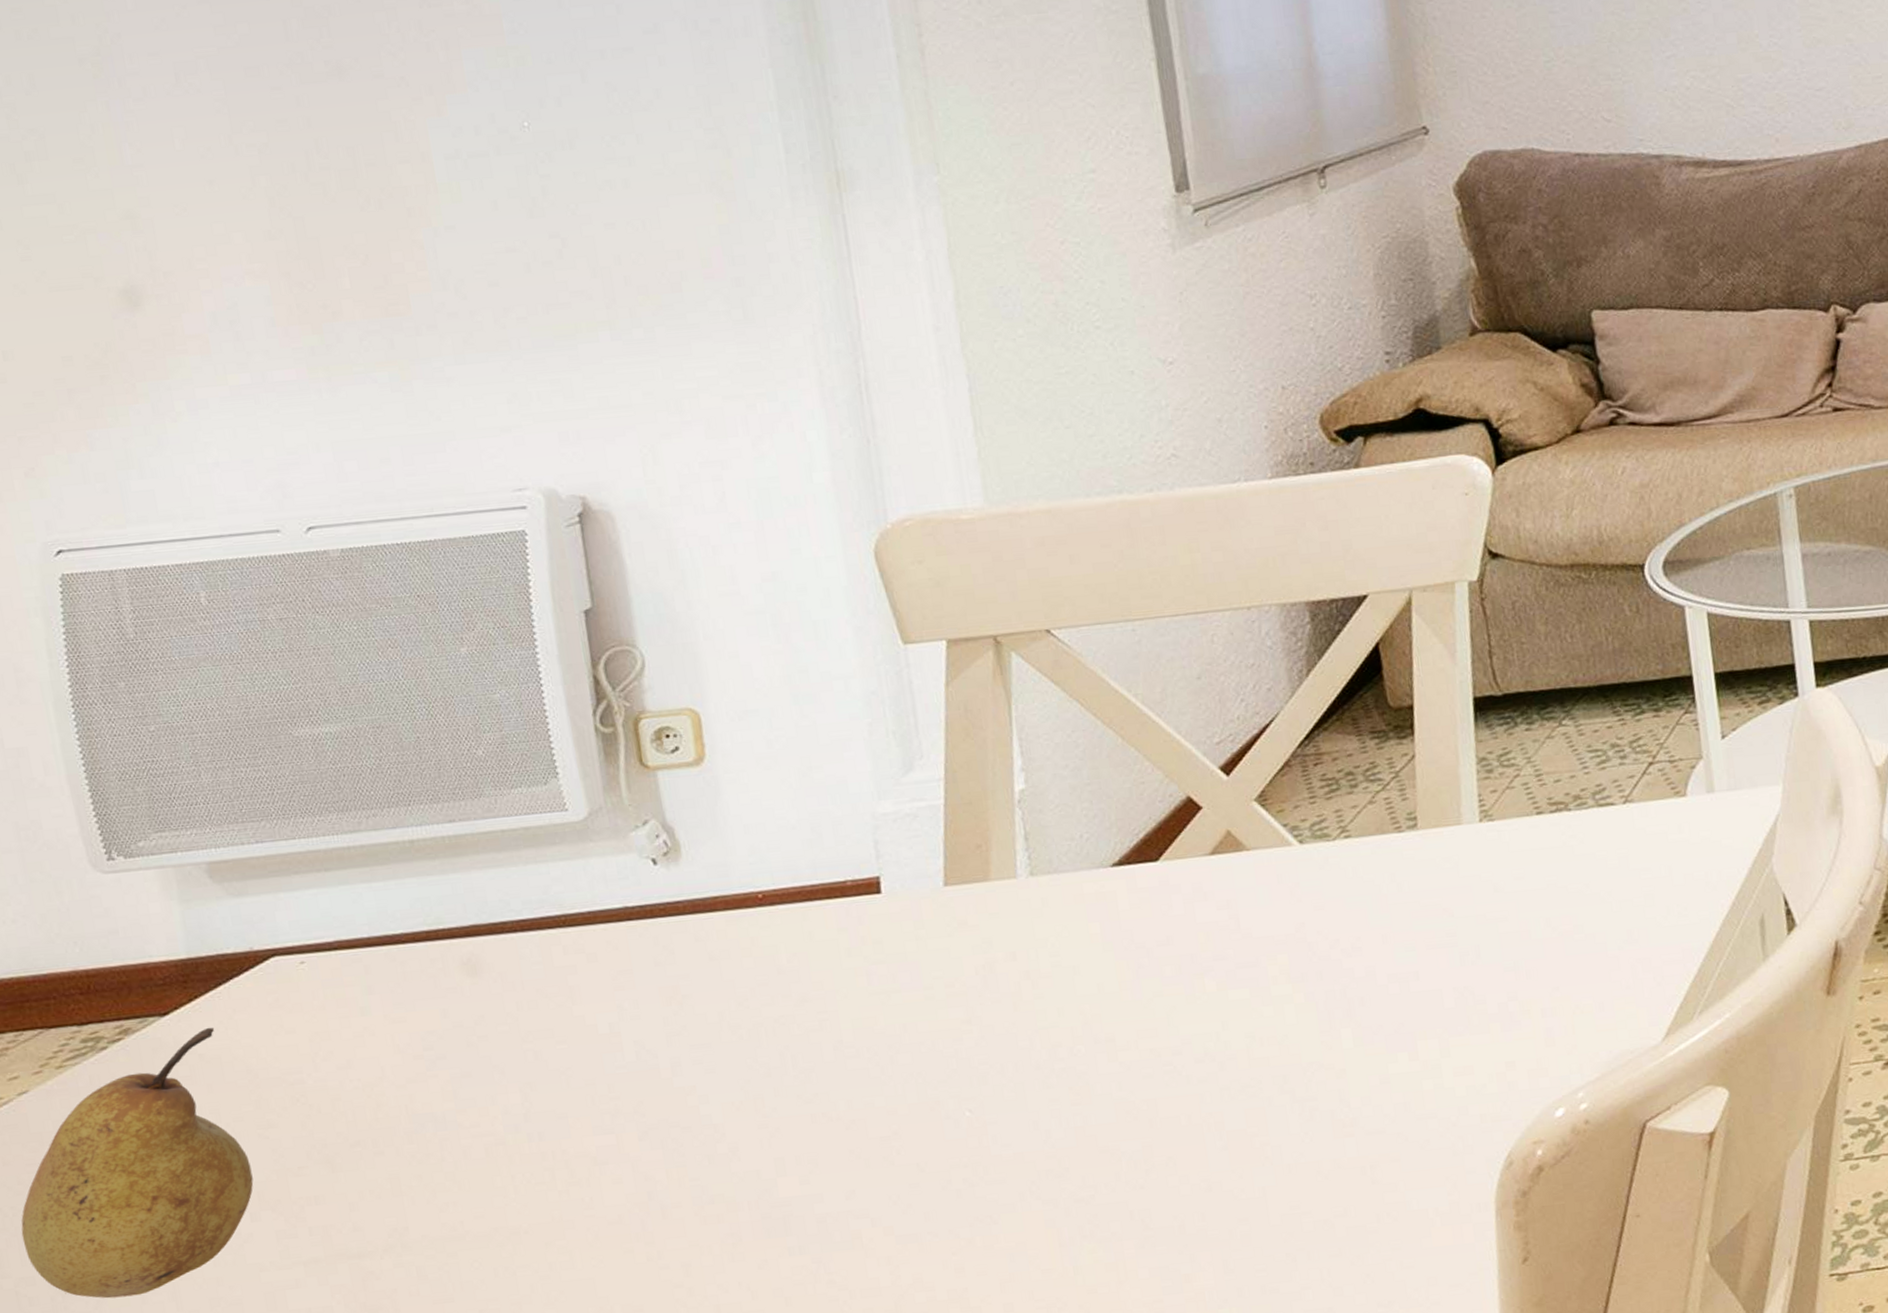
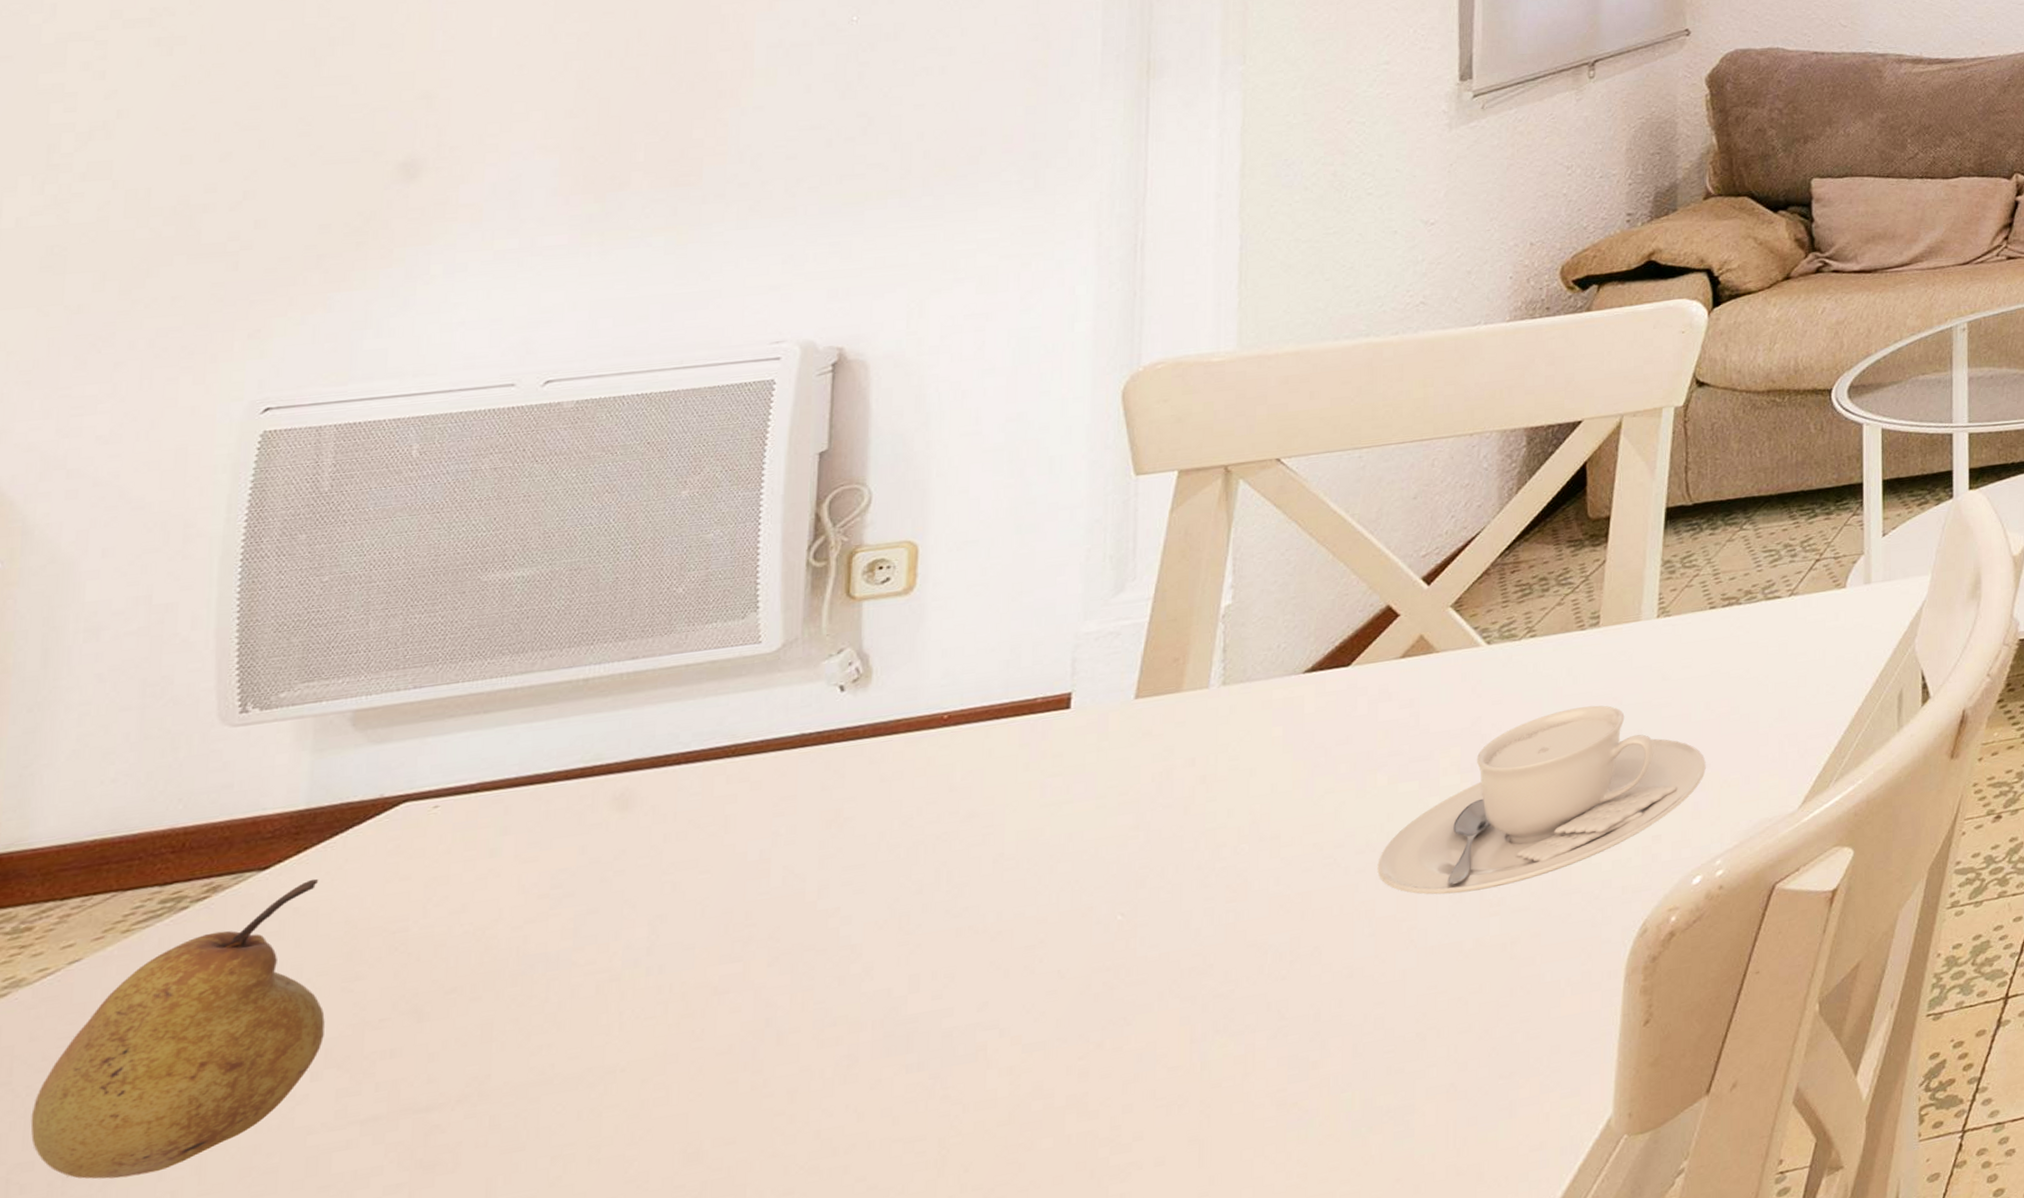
teacup: none [1219,916,1555,1111] -> present [1377,705,1706,895]

